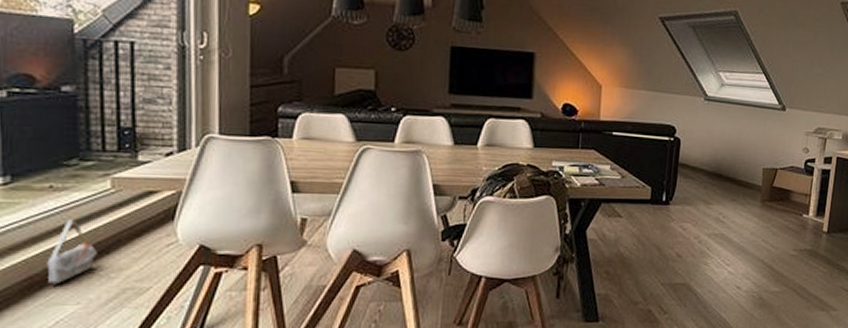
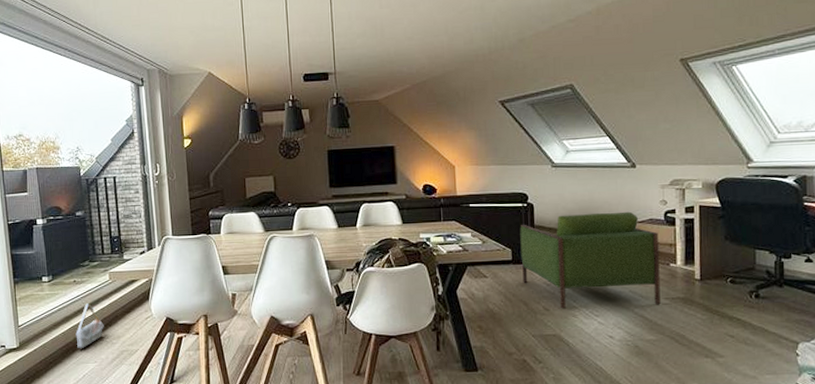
armchair: none [659,154,797,256] -> present [520,211,661,309]

